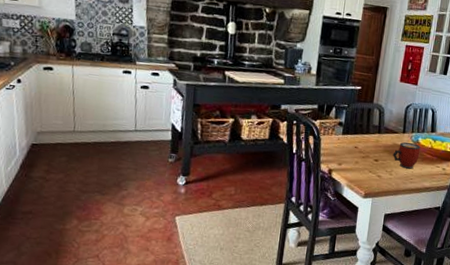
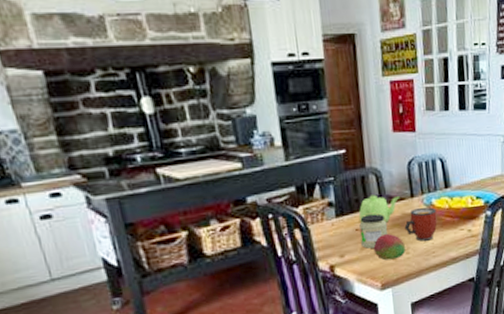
jar: none [357,138,380,164] -> present [359,213,388,249]
teapot: none [359,124,394,148] -> present [358,194,400,223]
fruit: none [365,155,390,177] -> present [373,233,405,261]

